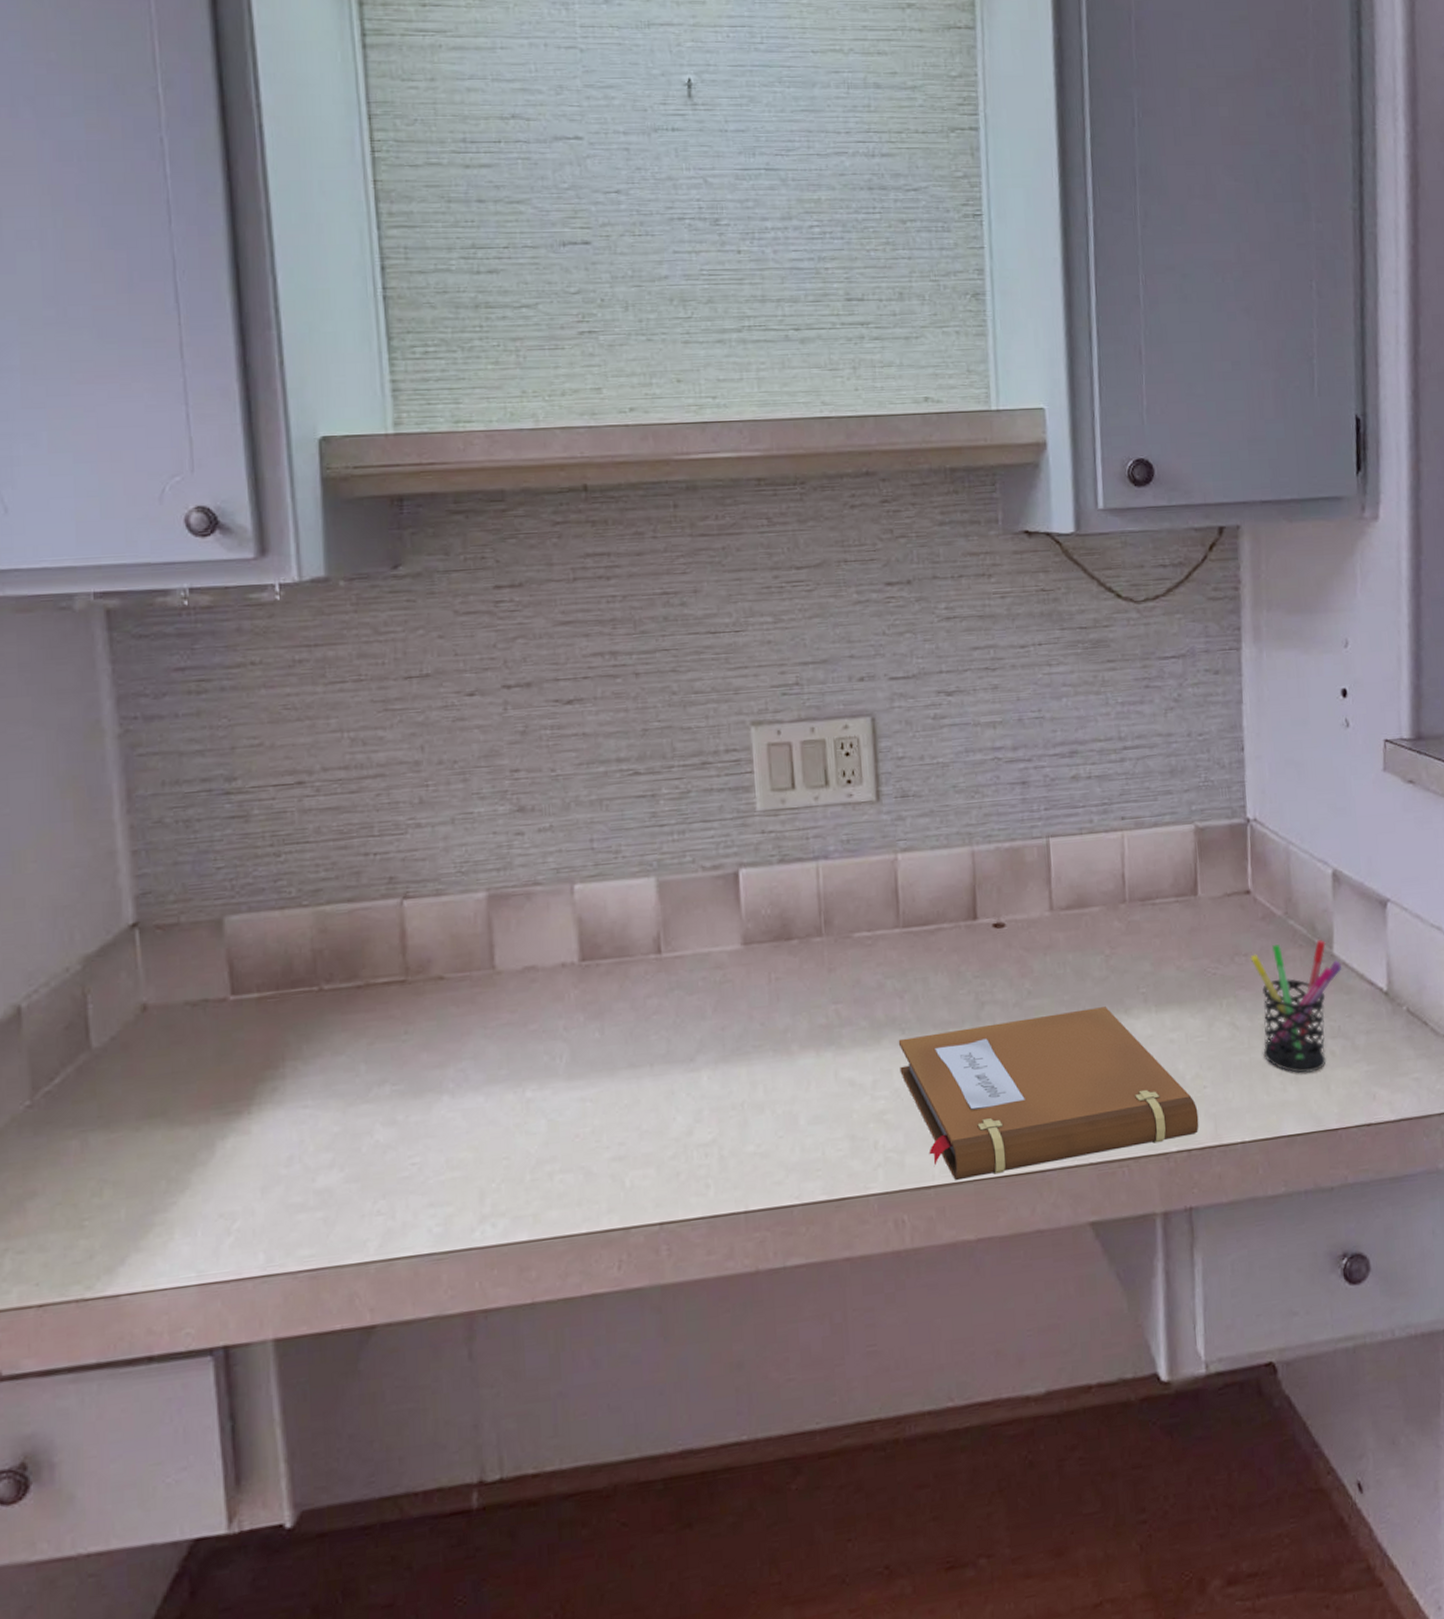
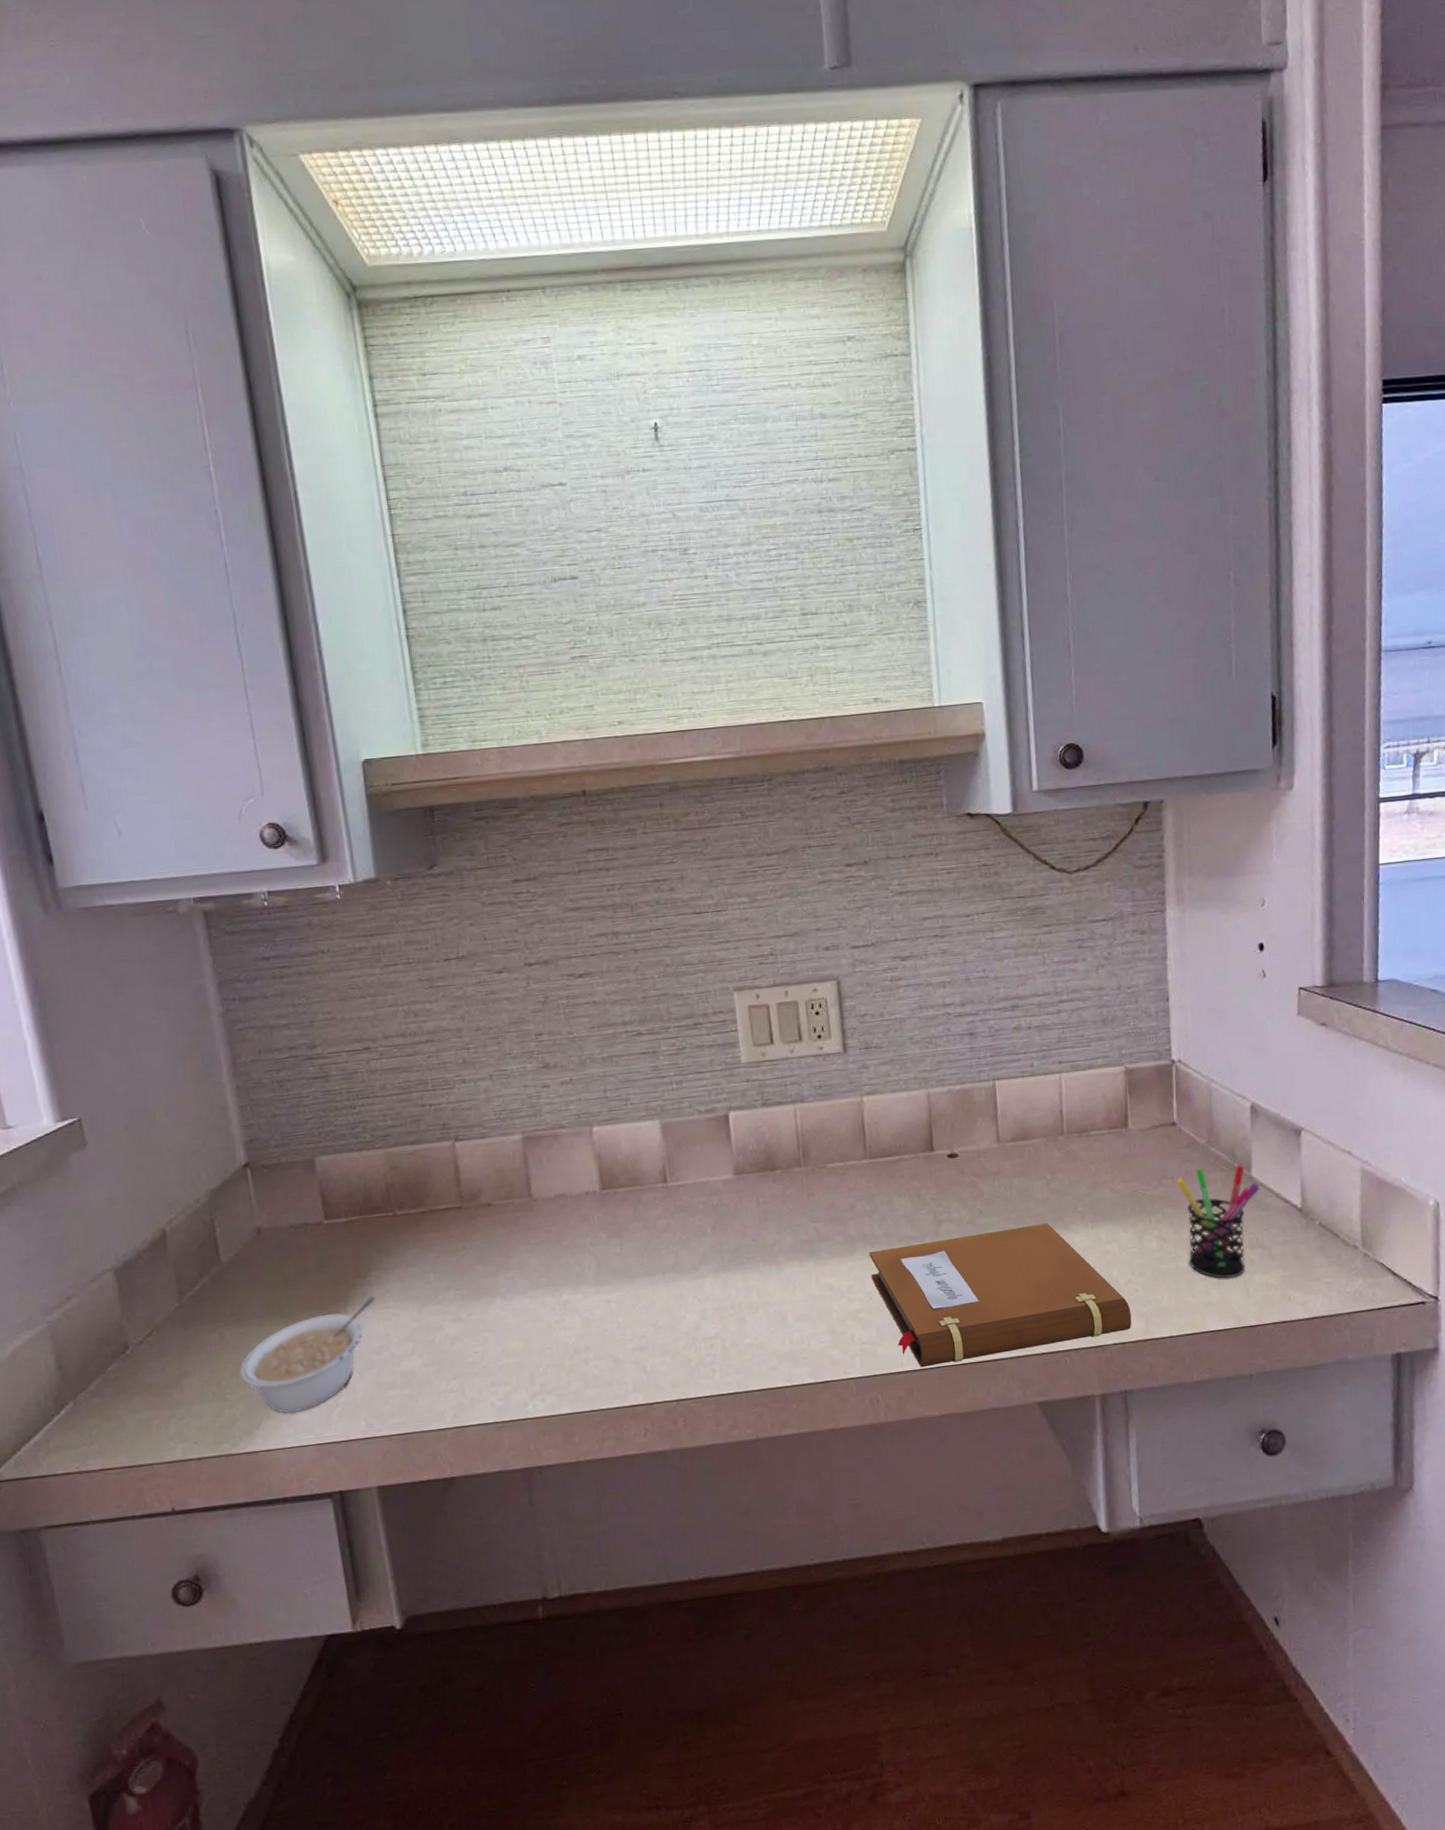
legume: none [105,1092,290,1245] -> present [240,1296,376,1414]

